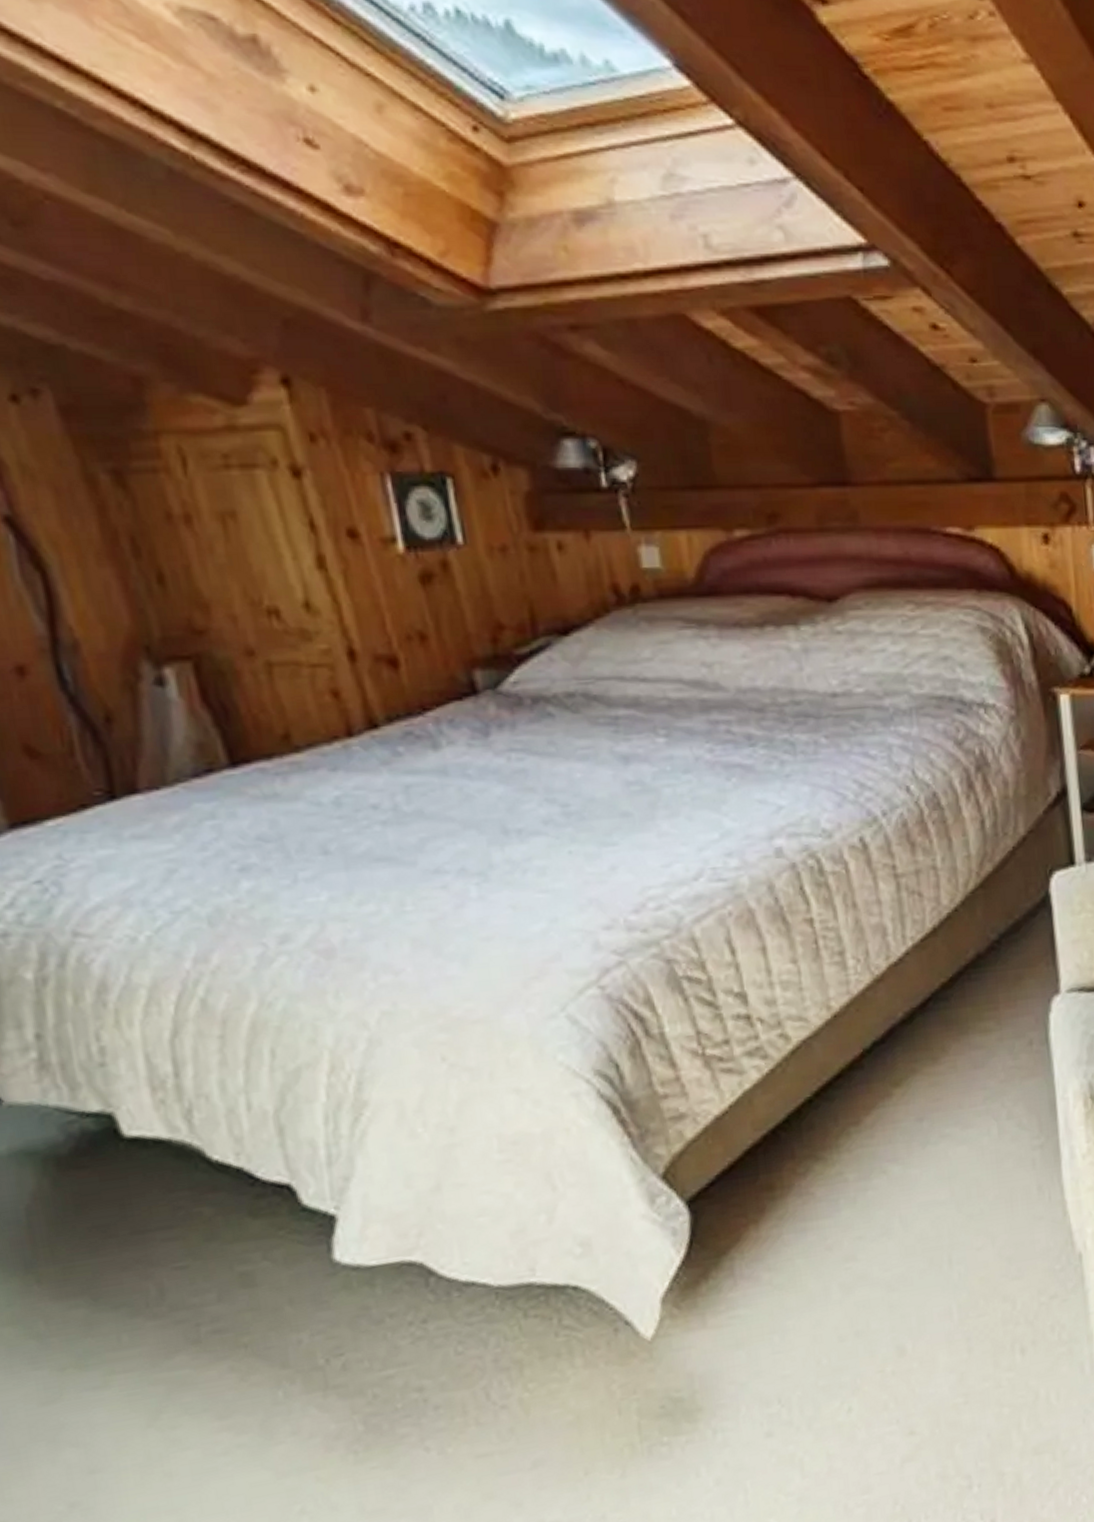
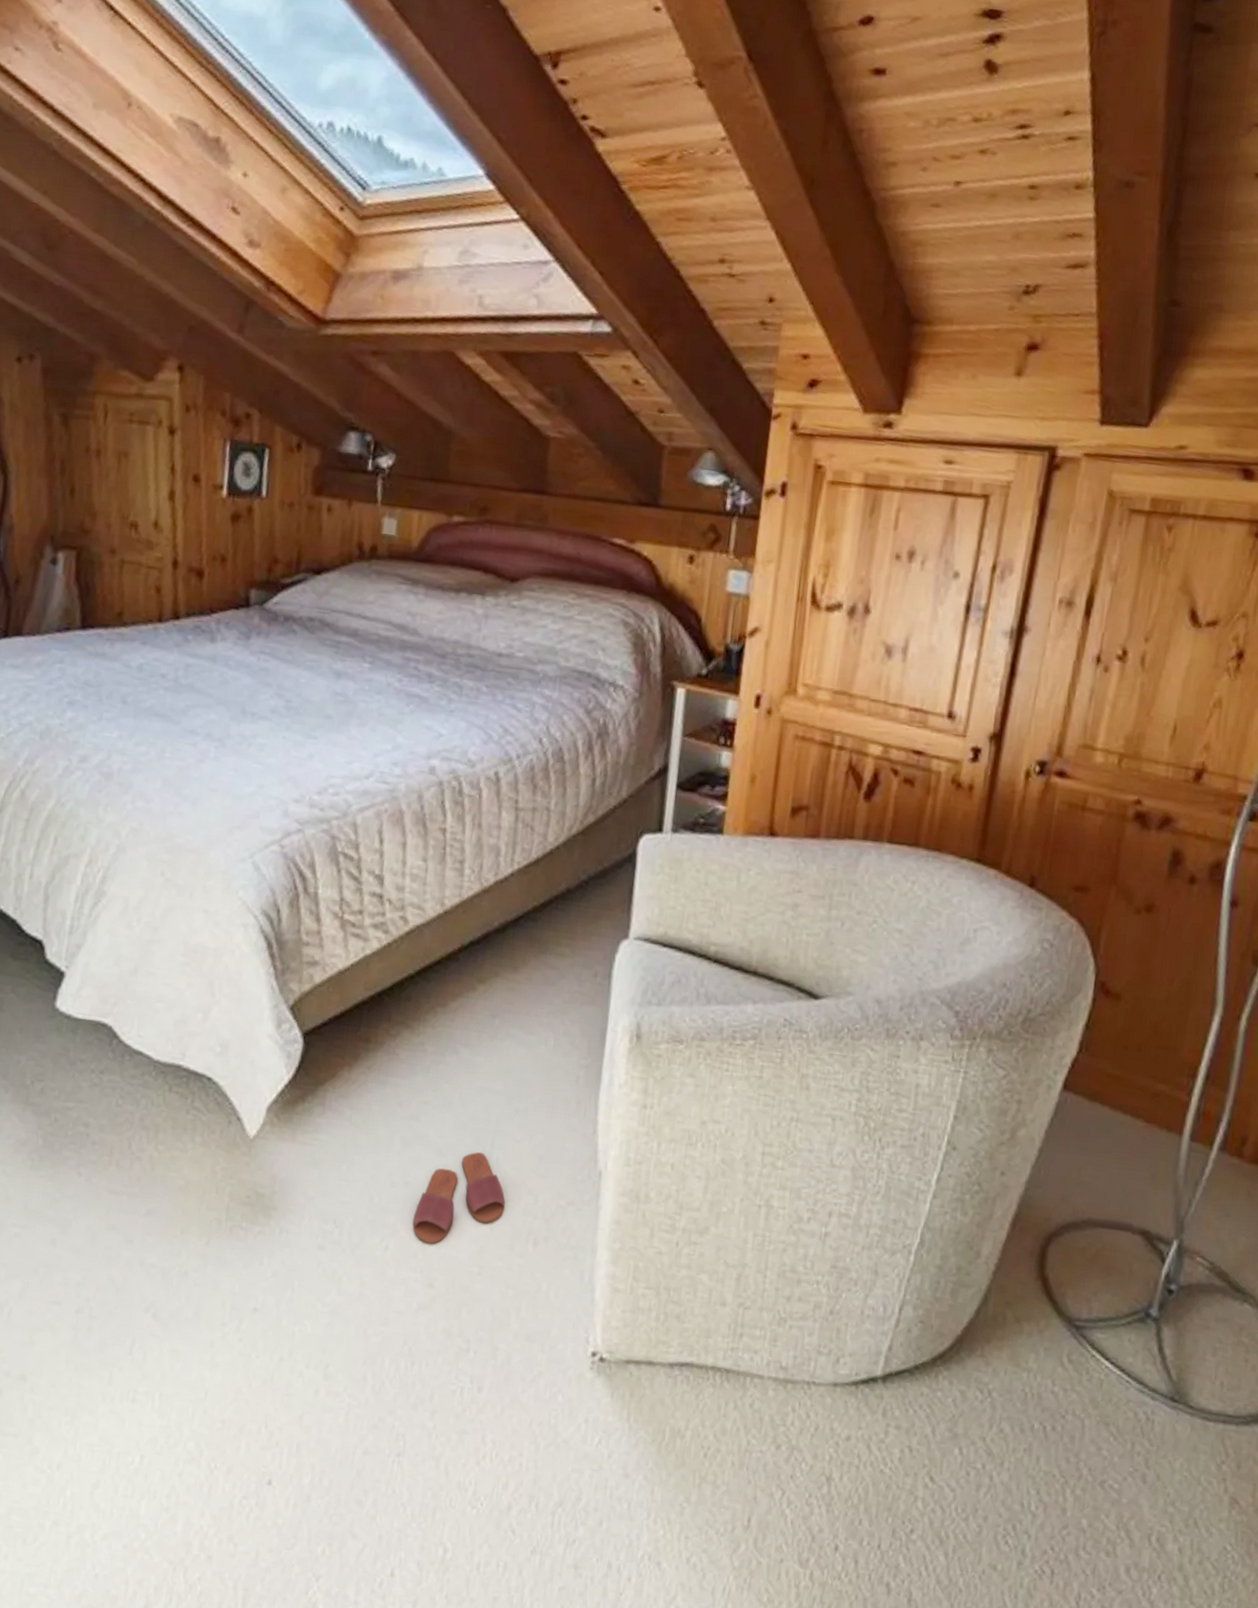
slippers: none [874,1272,980,1390] -> present [412,1152,505,1244]

